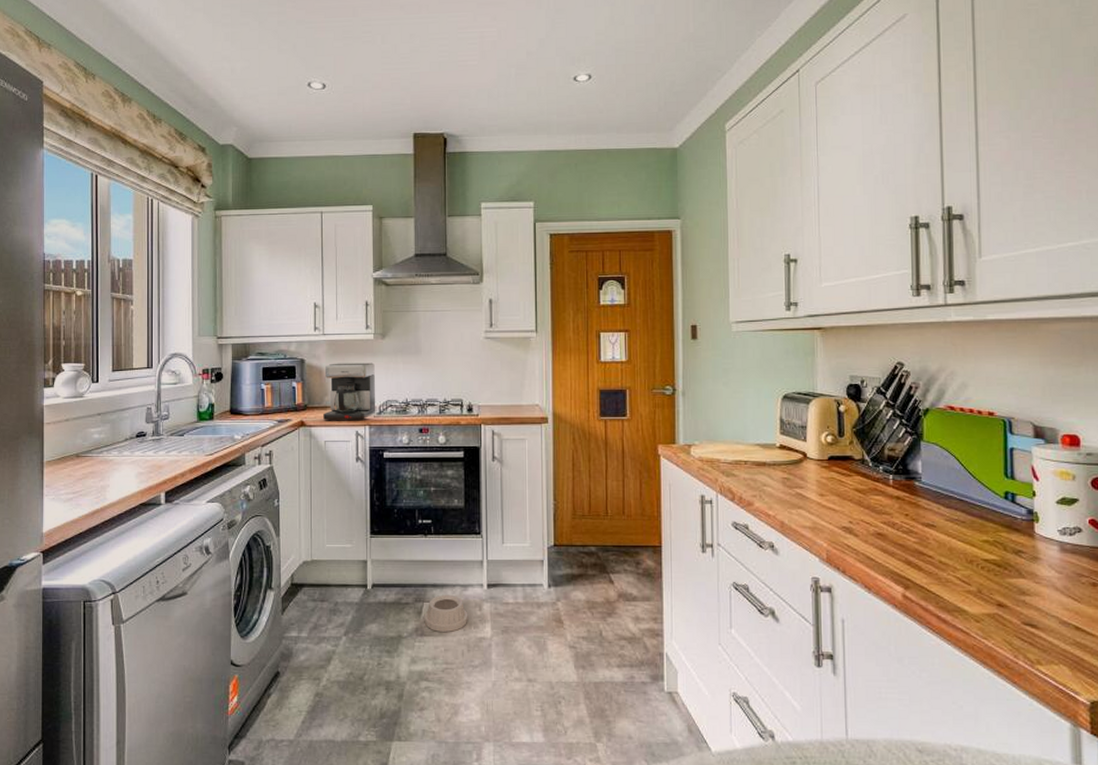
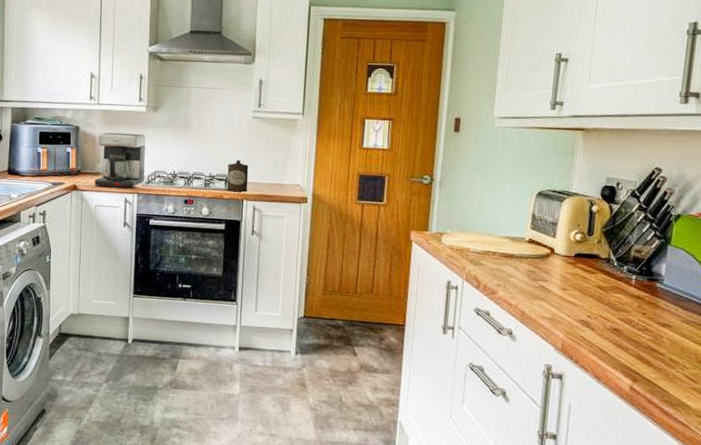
pet bowl: present [424,594,468,633] -> none [178,353,220,387]
canister: none [462,382,485,417] -> present [226,159,249,192]

